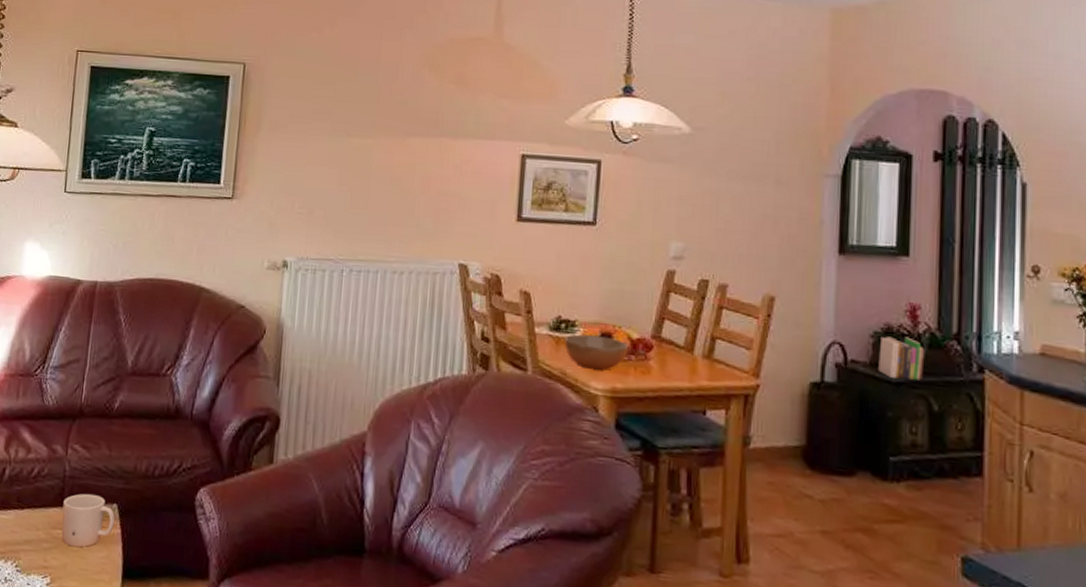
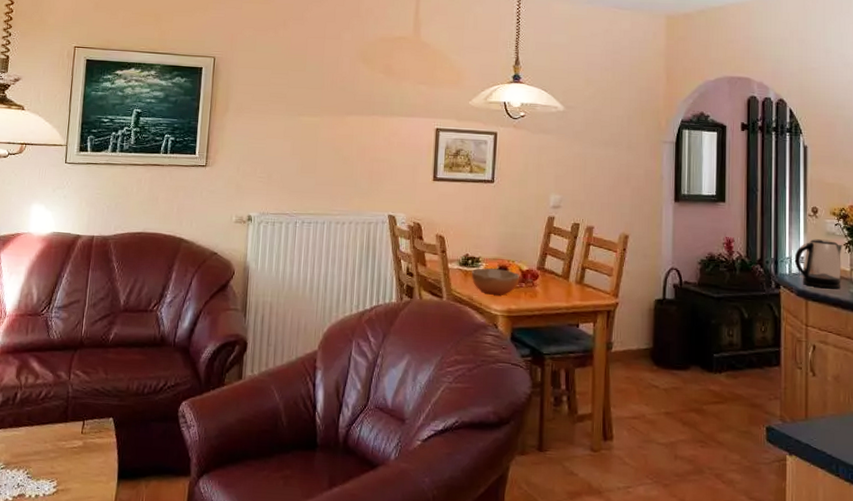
mug: present [61,493,116,548] -> none [66,410,112,455]
books: present [878,336,925,381] -> none [704,263,738,296]
kettle: none [1005,308,1075,377] -> present [794,239,842,289]

